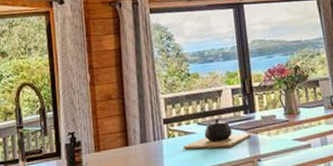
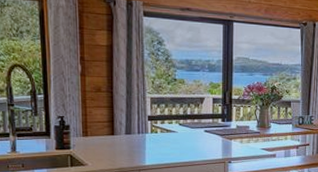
teapot: present [182,117,251,150] -> none [163,121,226,148]

